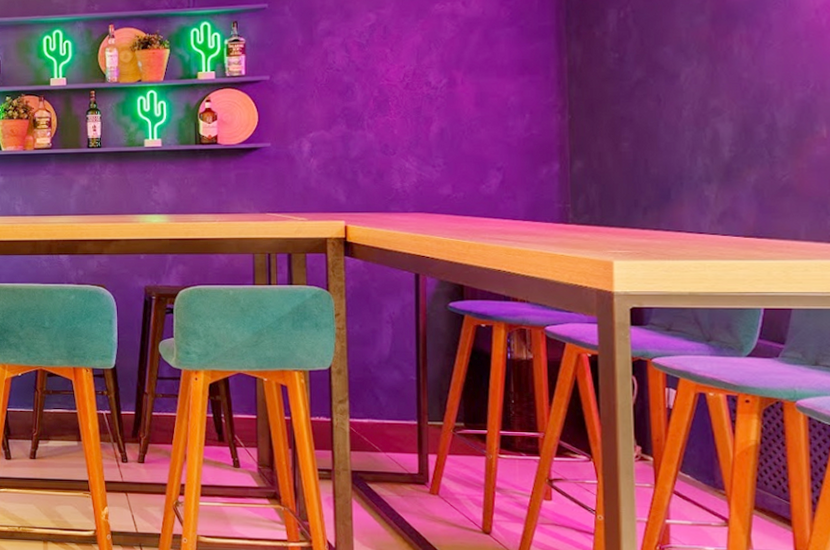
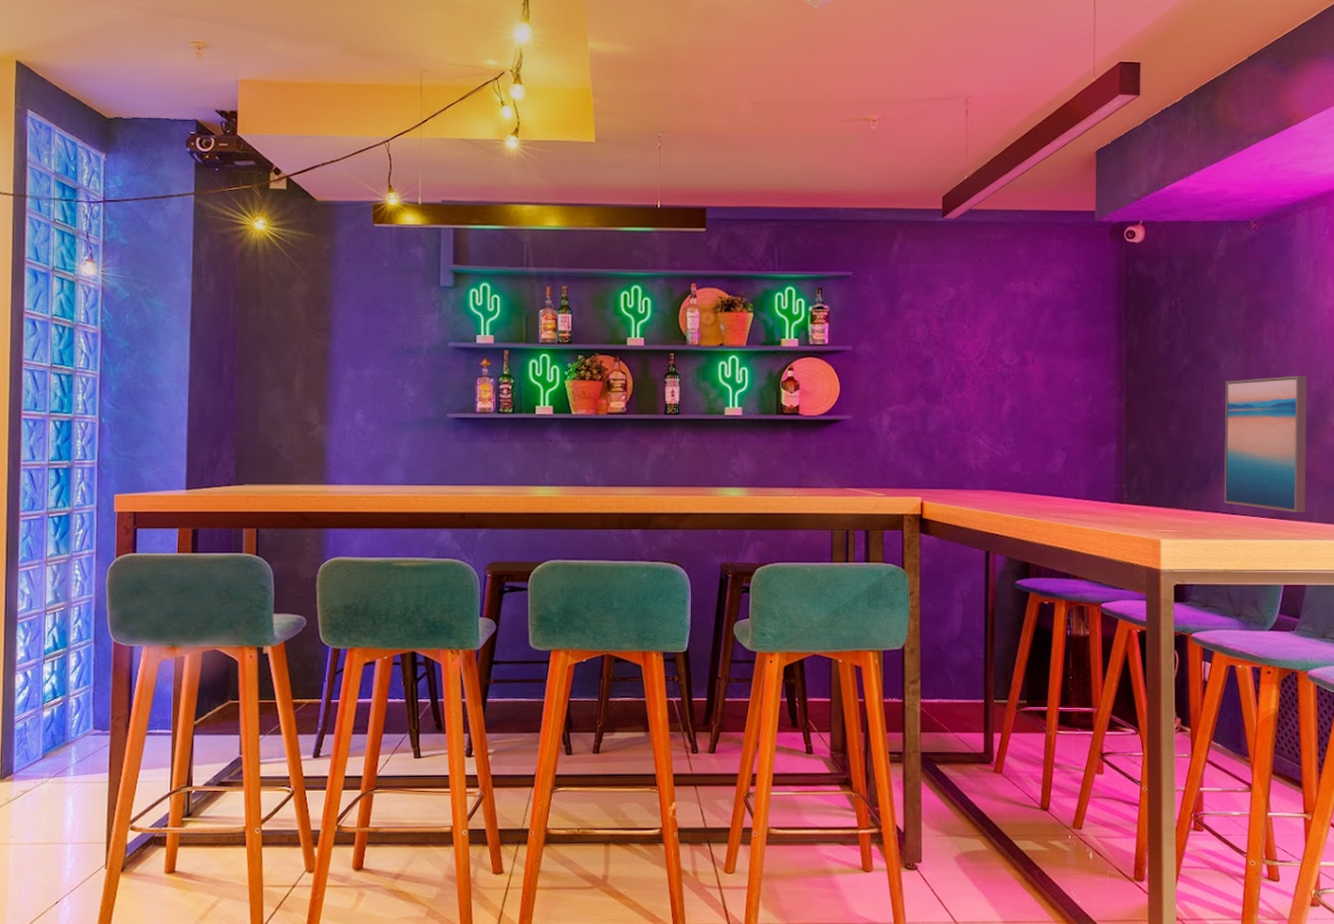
wall art: none [687,83,790,231] -> present [1224,375,1307,512]

